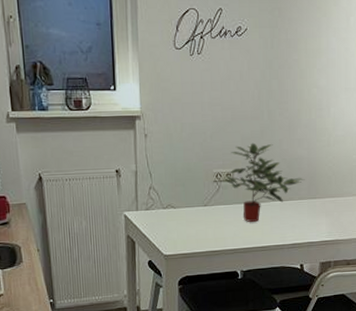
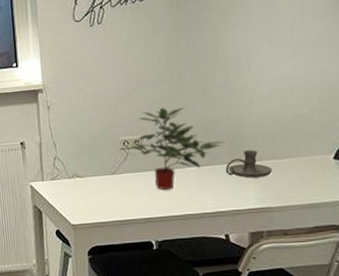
candle holder: none [304,187,341,213] -> present [225,150,272,178]

